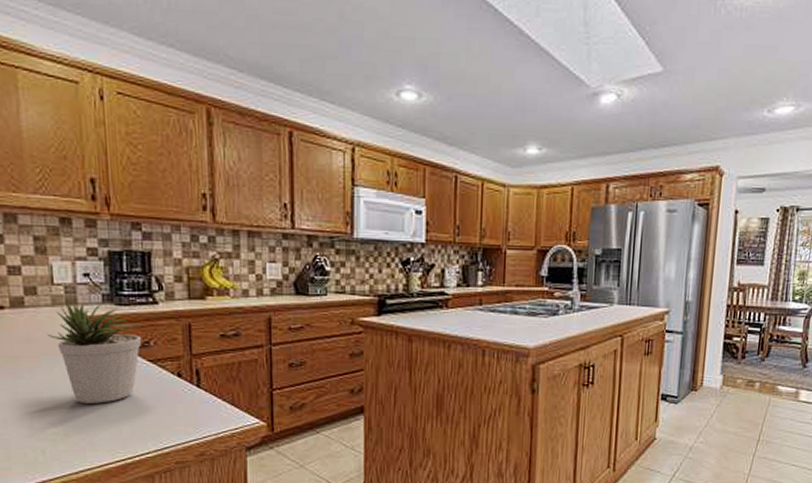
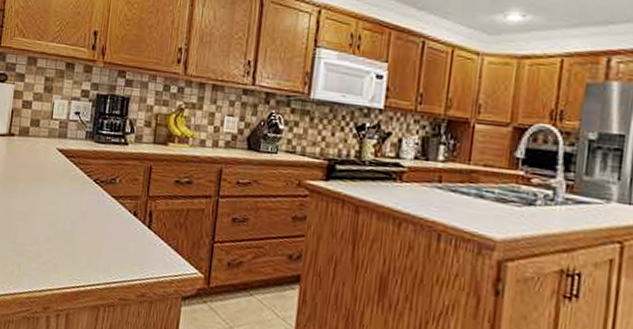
potted plant: present [46,298,142,404] -> none [40,132,110,231]

